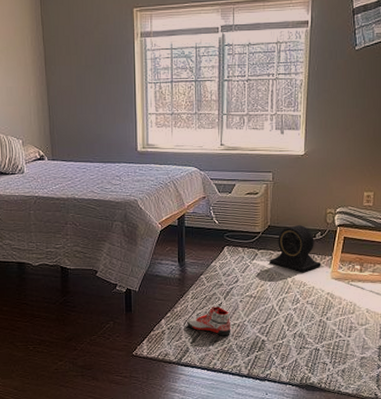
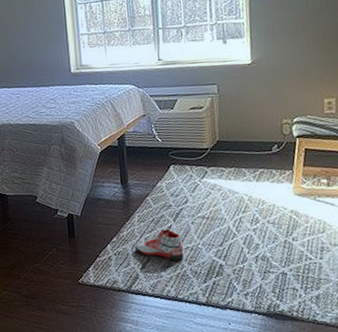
speaker: present [270,225,321,272] -> none [221,138,281,189]

